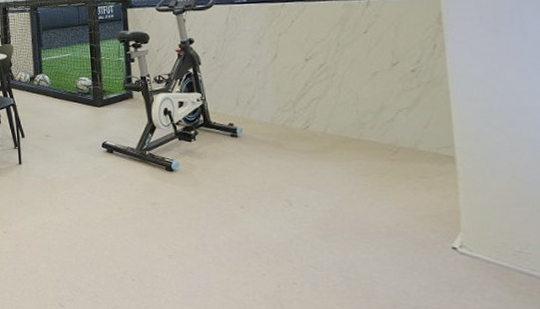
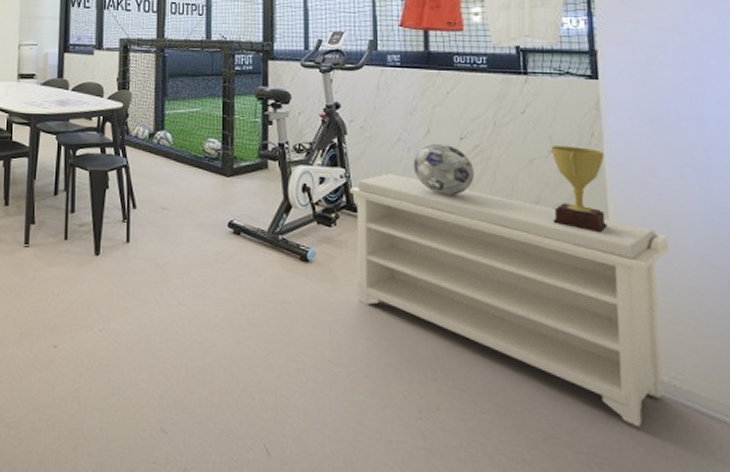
bench: none [205,95,513,294] -> present [349,174,669,428]
soccer ball: none [262,65,321,109] -> present [413,143,475,195]
award: none [394,58,451,132] -> present [551,146,608,233]

